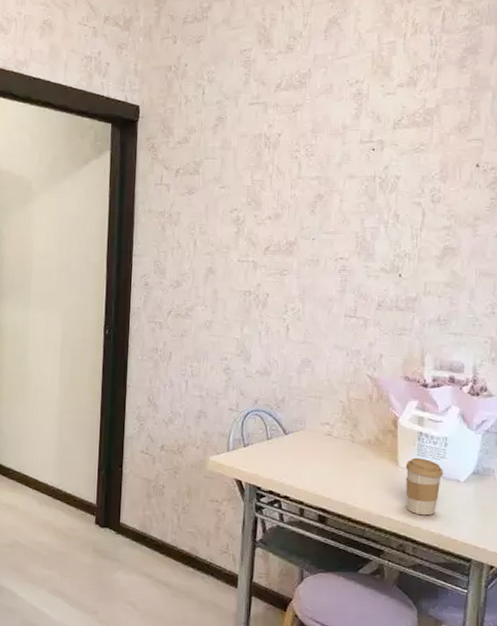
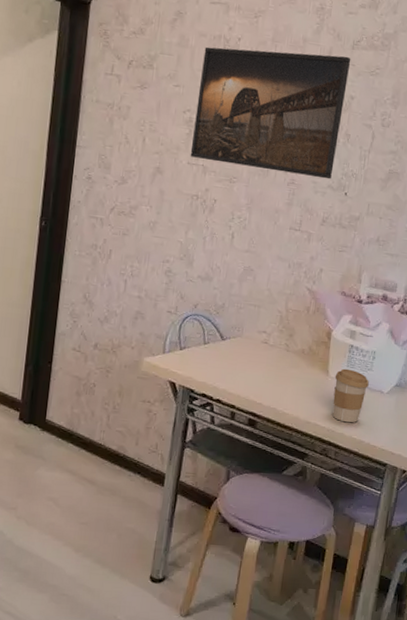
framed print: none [240,137,393,262] -> present [190,47,351,180]

